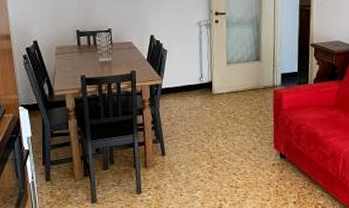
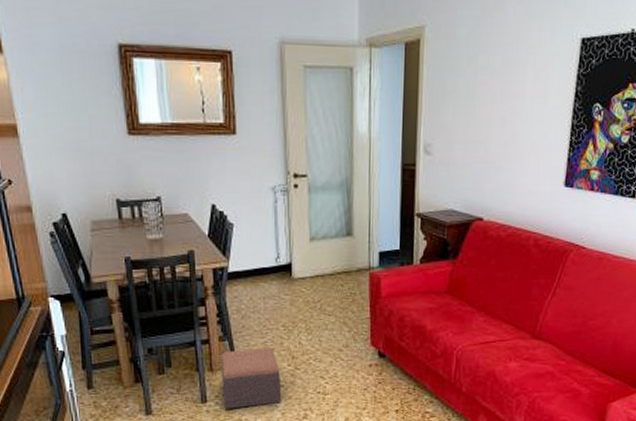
footstool: none [153,149,202,199] -> present [220,347,282,409]

